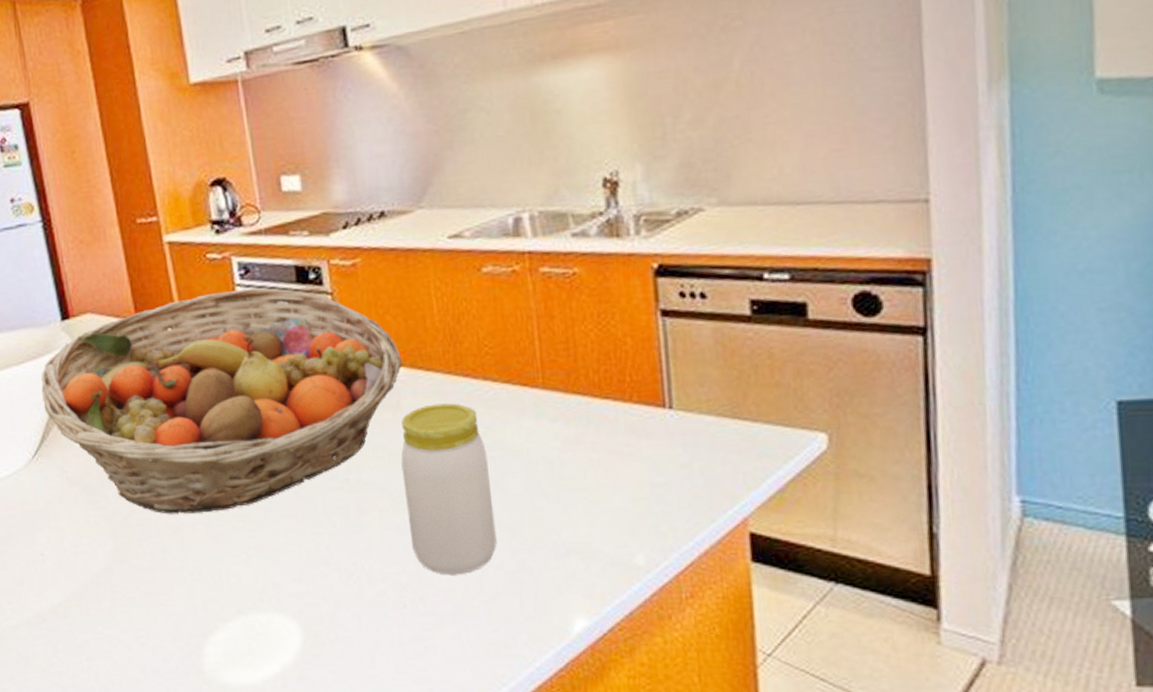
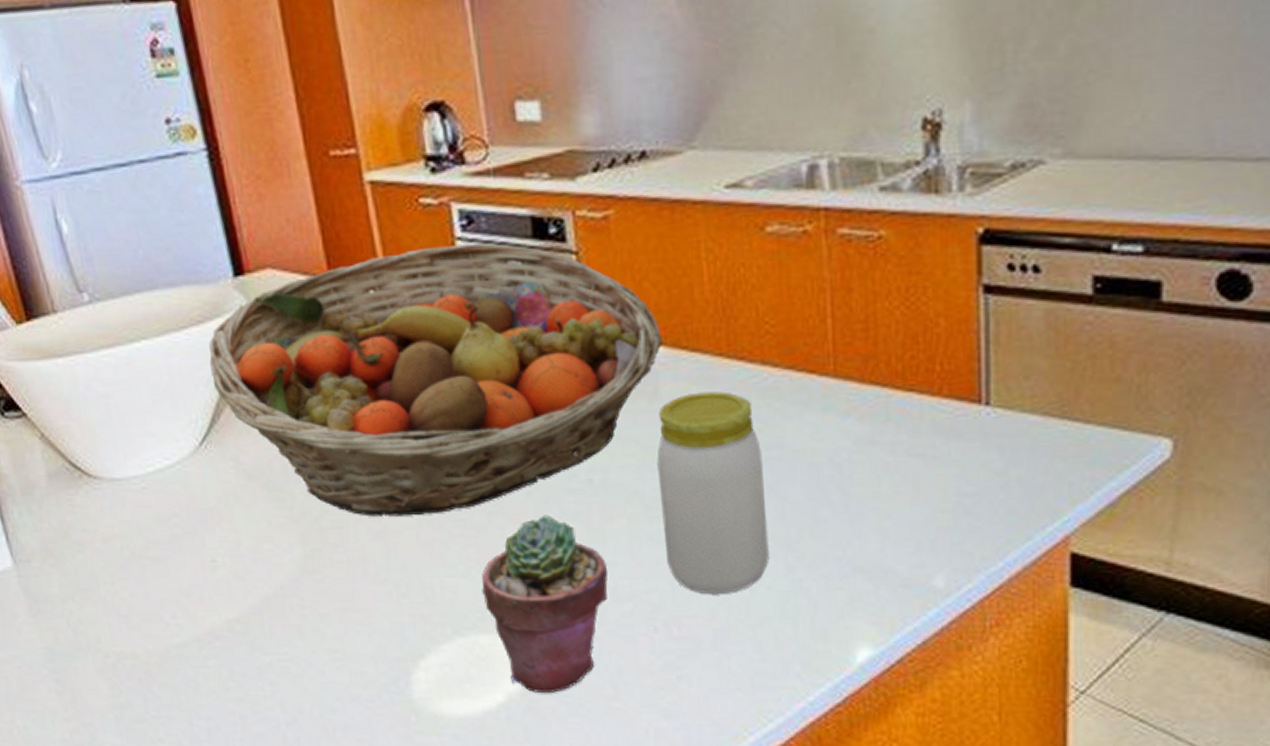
potted succulent: none [260,510,364,663] -> present [482,515,609,693]

